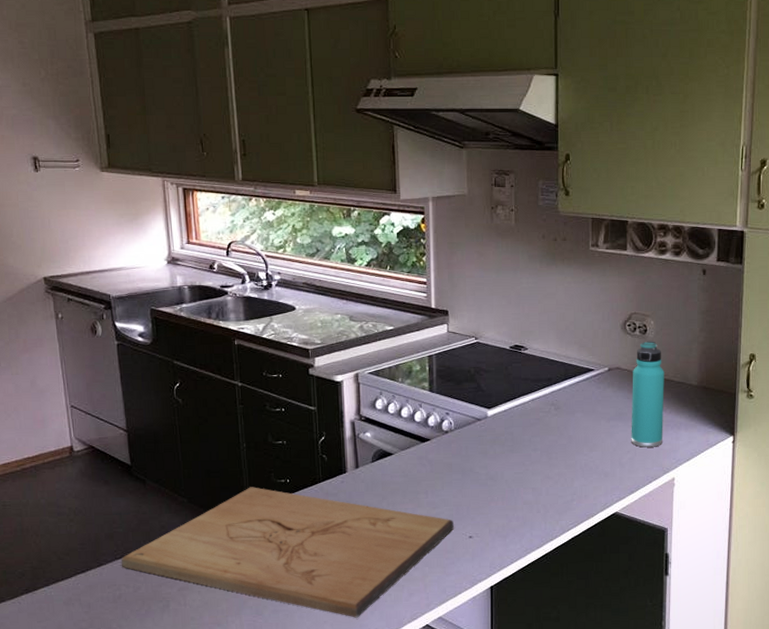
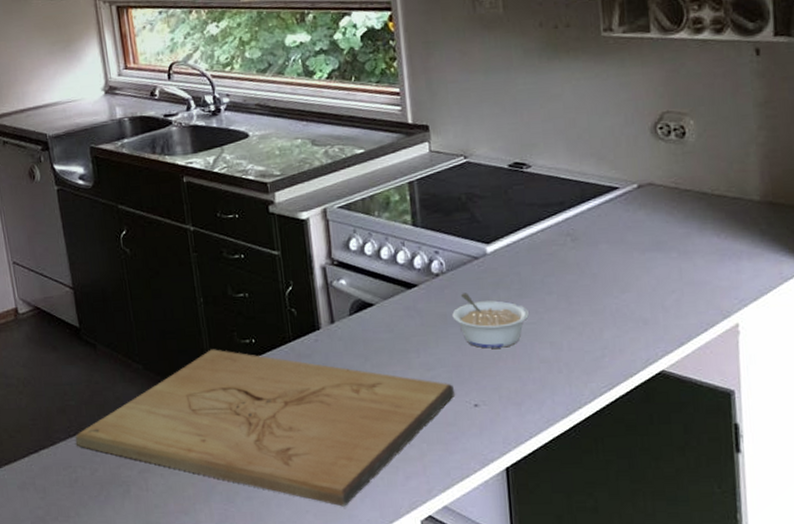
legume: none [456,447,517,492] -> present [452,293,529,349]
thermos bottle: present [631,341,664,448] -> none [670,146,718,285]

